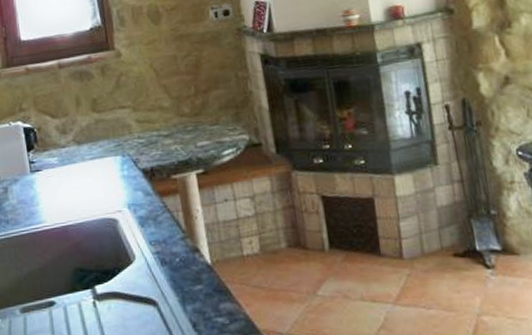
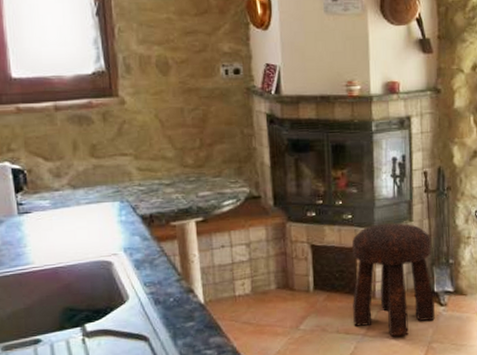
stool: none [368,167,481,307] -> present [352,223,435,337]

